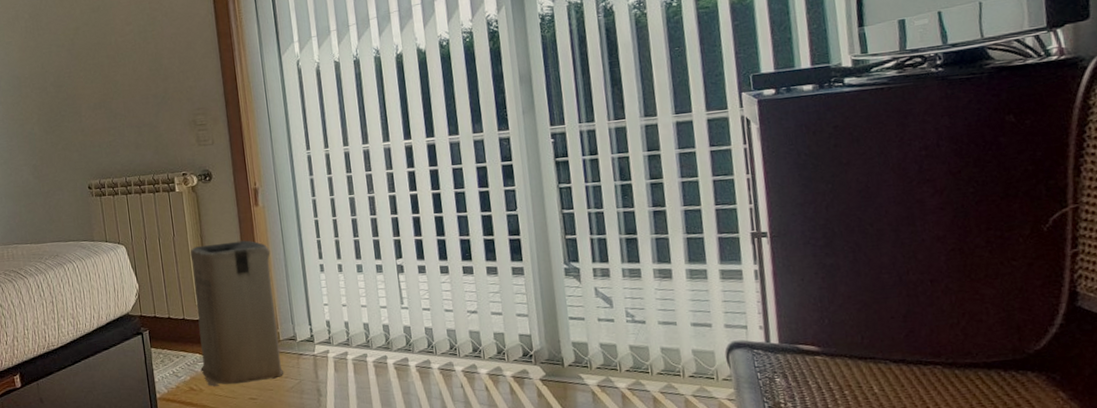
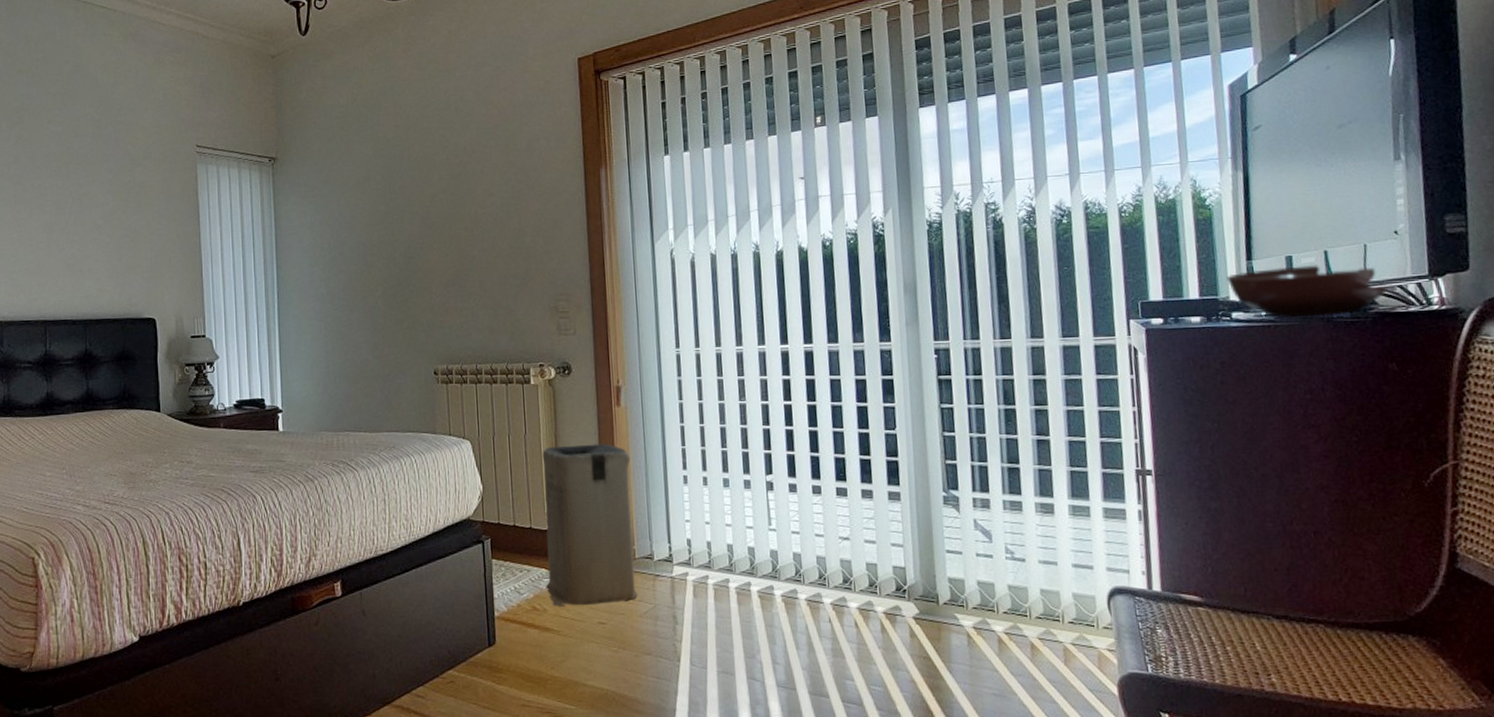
bowl: none [838,24,1008,81] -> present [1227,265,1392,319]

